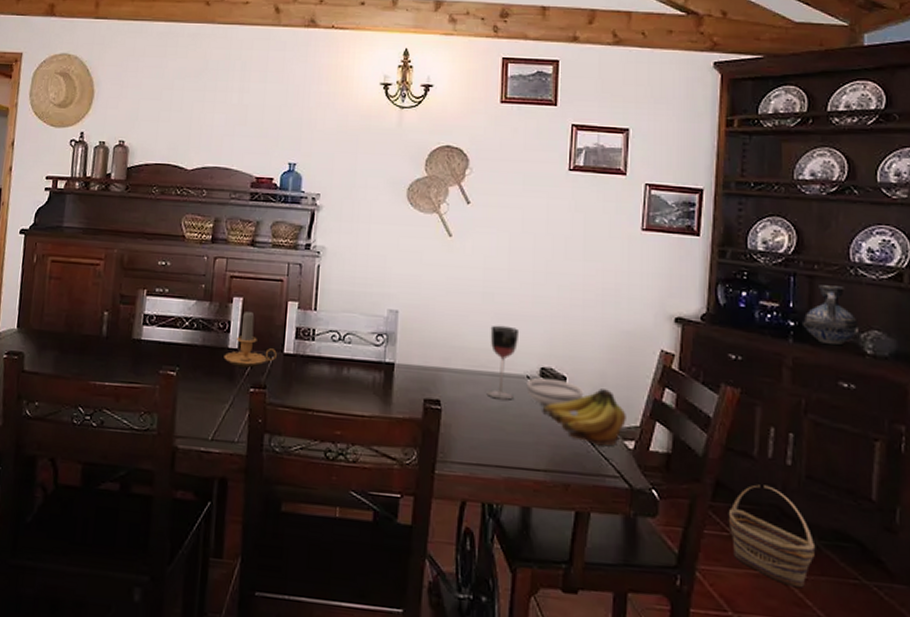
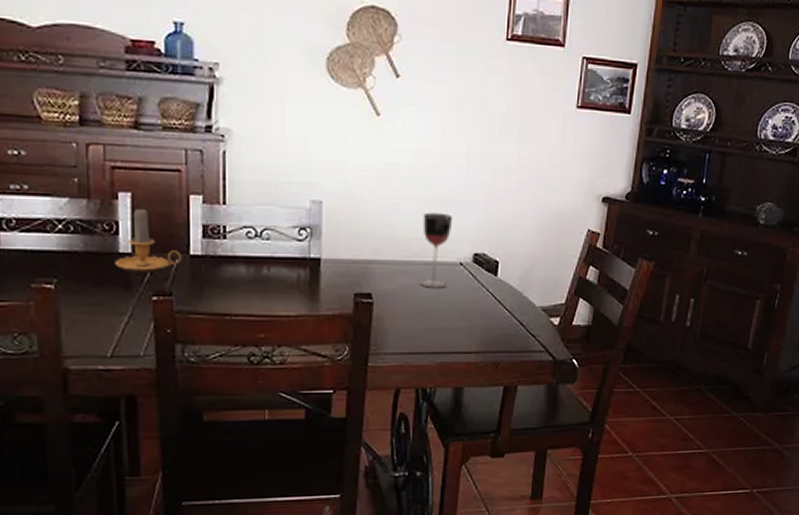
bowl: present [526,377,584,407] -> none [459,263,515,292]
fruit: present [542,389,626,447] -> none [474,271,553,325]
basket: present [728,484,816,588] -> none [634,345,702,426]
ceramic jug: present [803,285,860,345] -> none [712,161,757,218]

